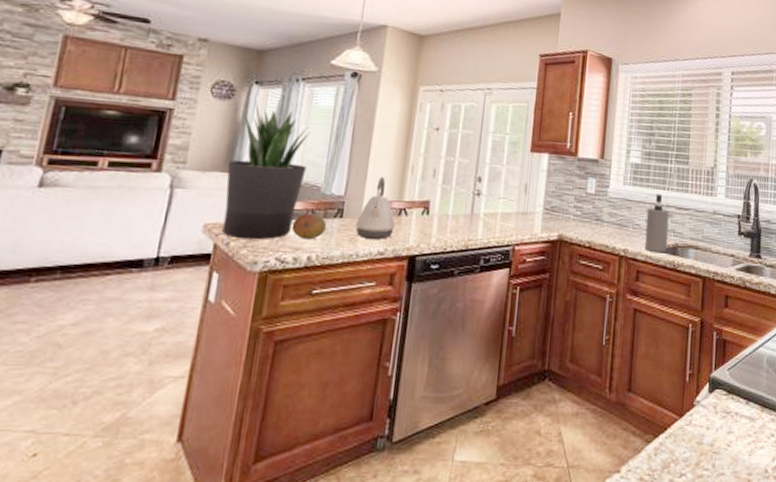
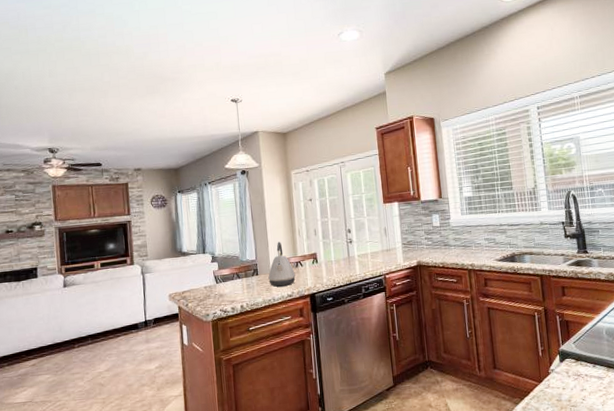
planter: present [222,102,312,239] -> none [174,206,226,300]
fruit: present [291,213,327,240] -> none [225,275,249,294]
soap dispenser: present [644,194,670,253] -> none [481,217,507,263]

